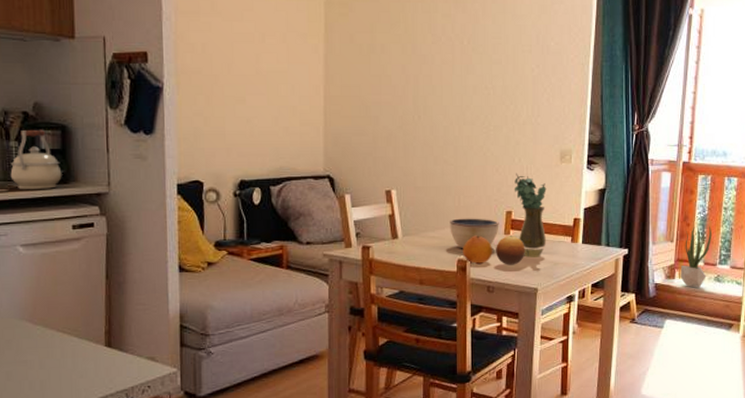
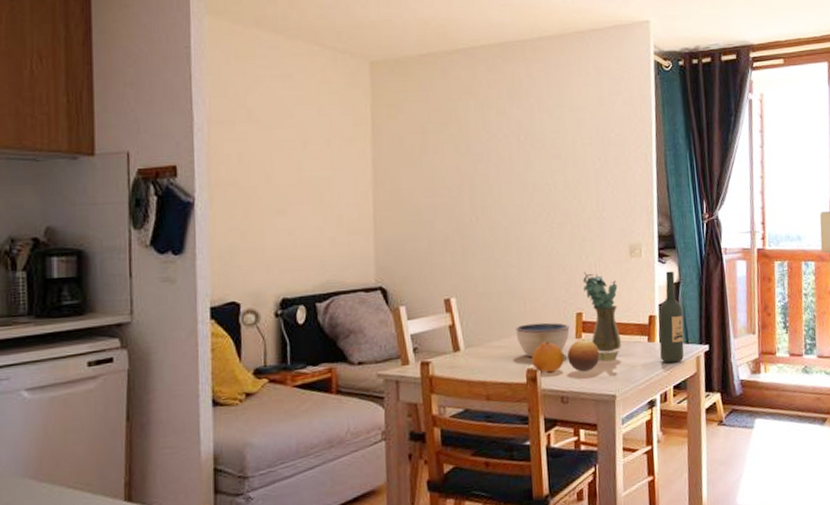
kettle: present [10,129,62,190] -> none [15,256,77,326]
wine bottle: none [582,178,606,263] -> present [659,271,684,363]
potted plant: present [680,226,711,288] -> none [765,314,795,382]

